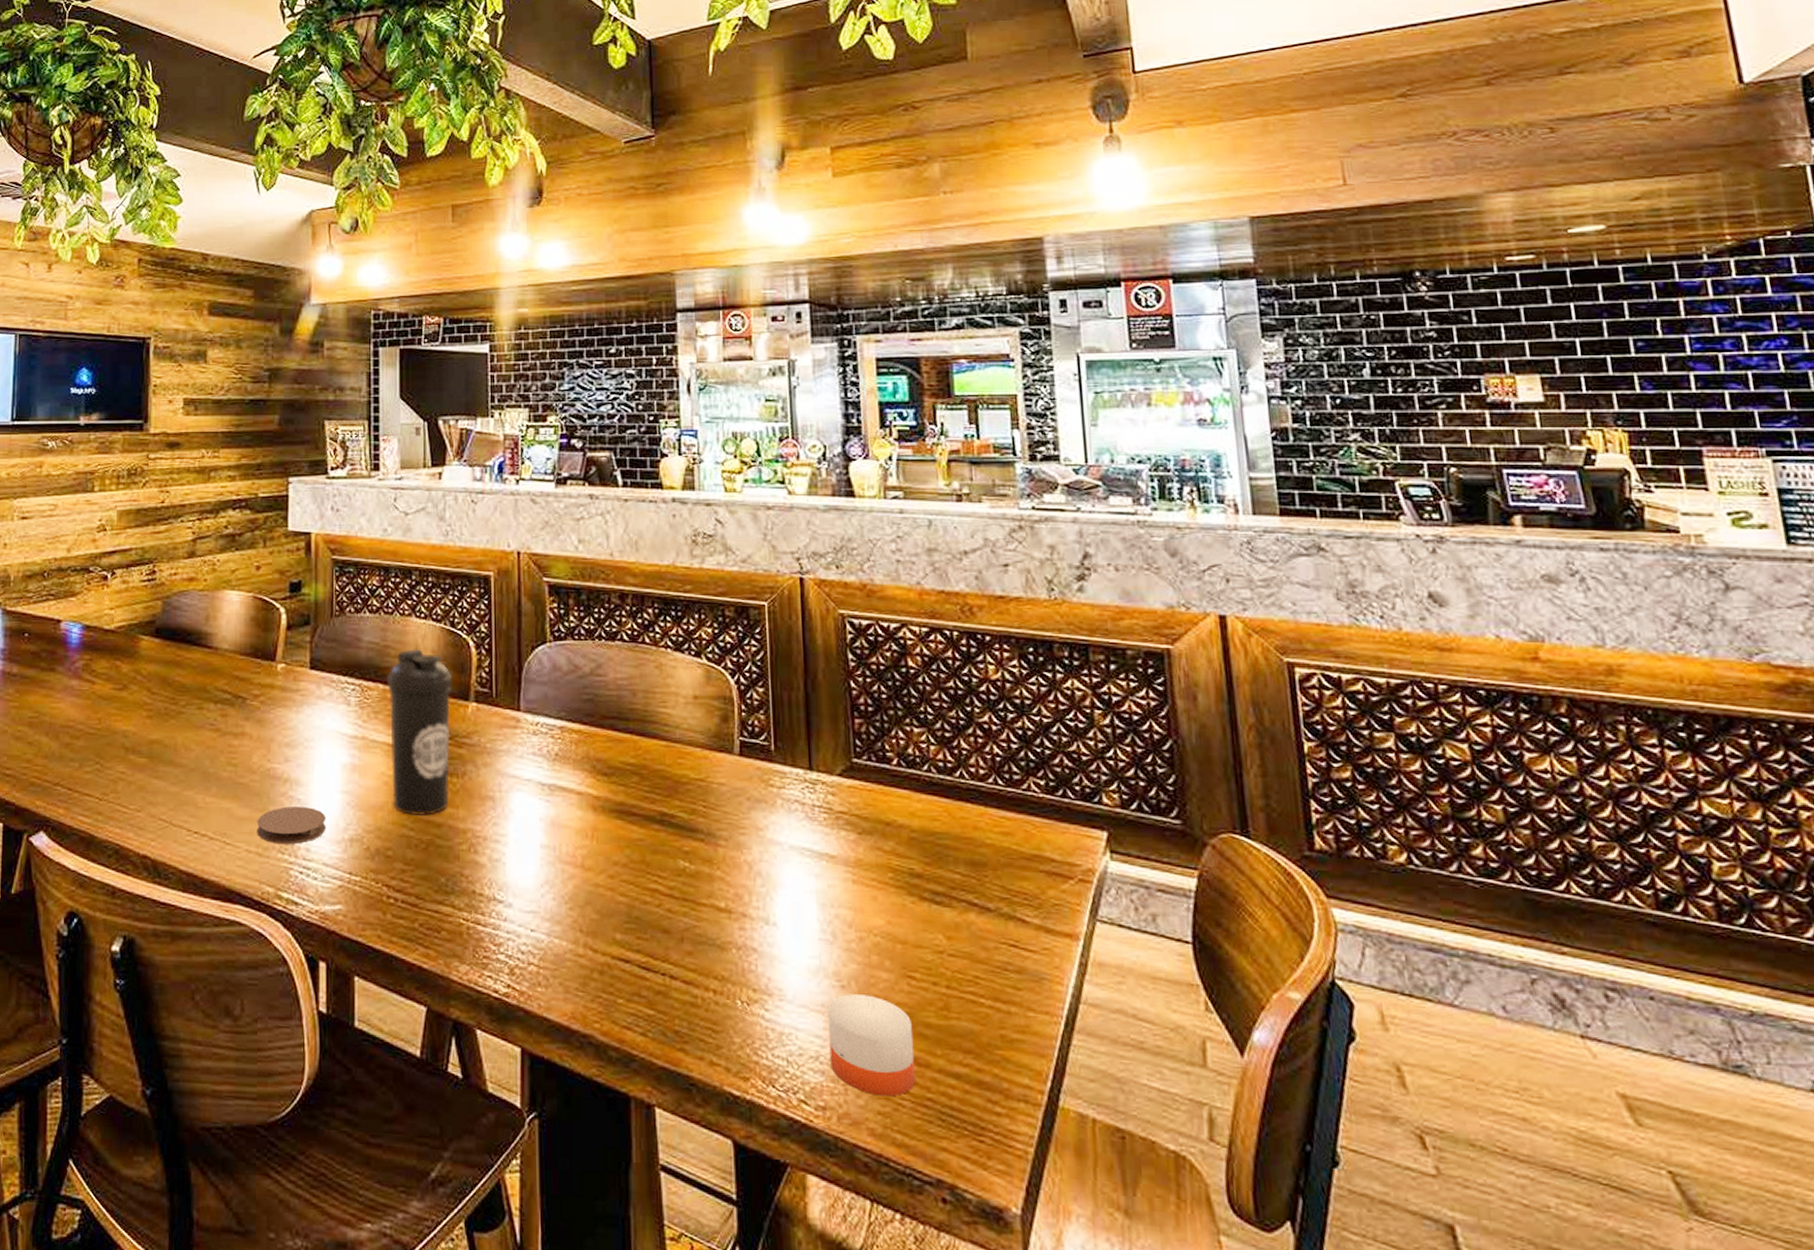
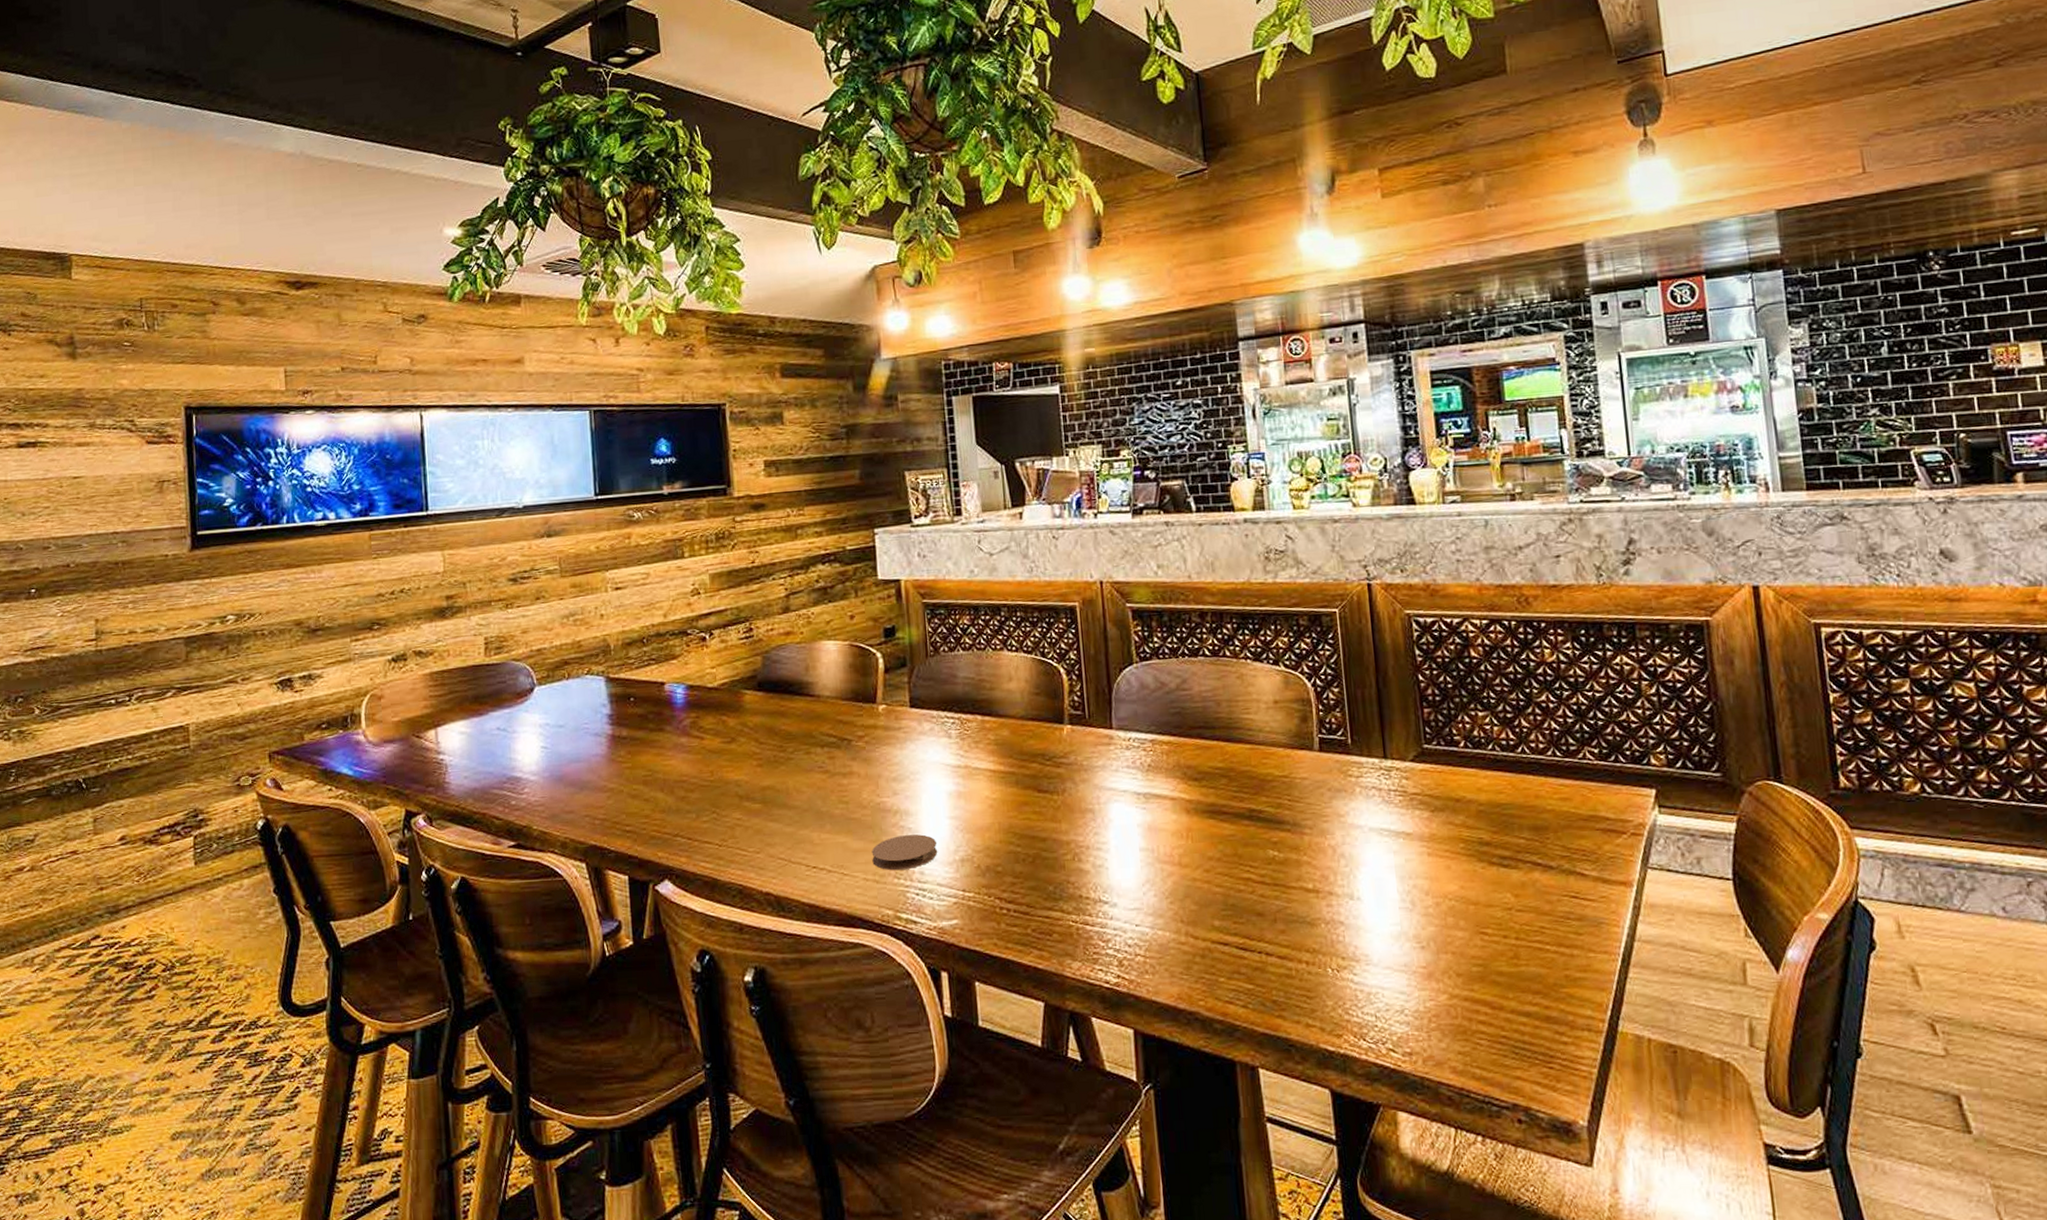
water bottle: present [387,648,453,817] -> none [984,679,1051,834]
candle: present [827,992,916,1097] -> none [1410,950,1491,1039]

